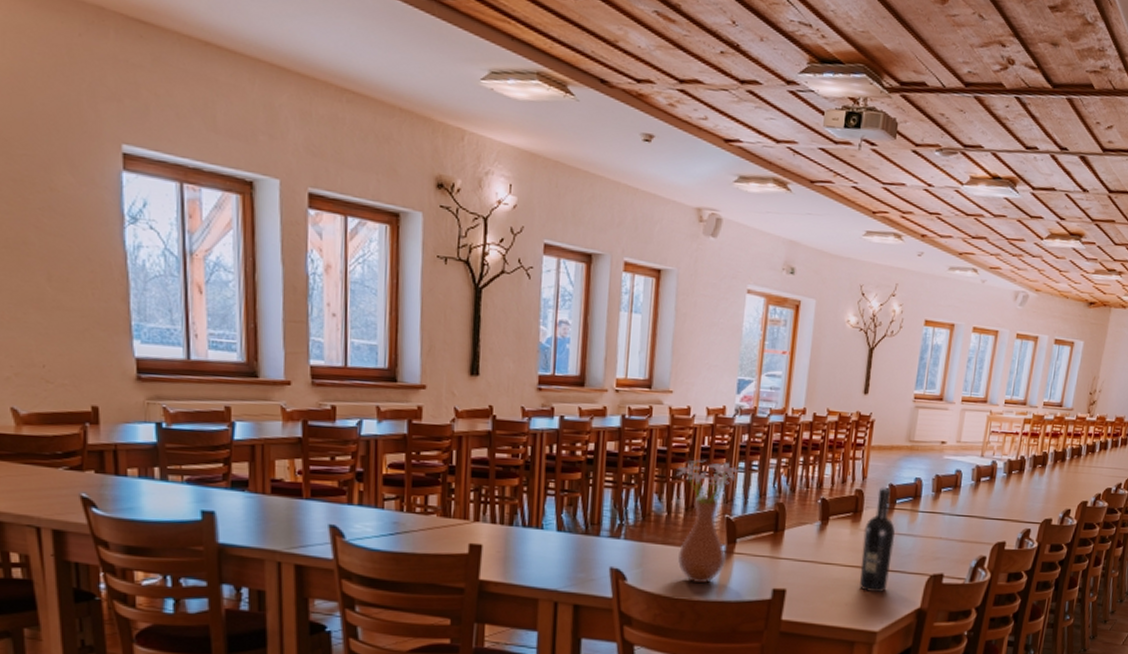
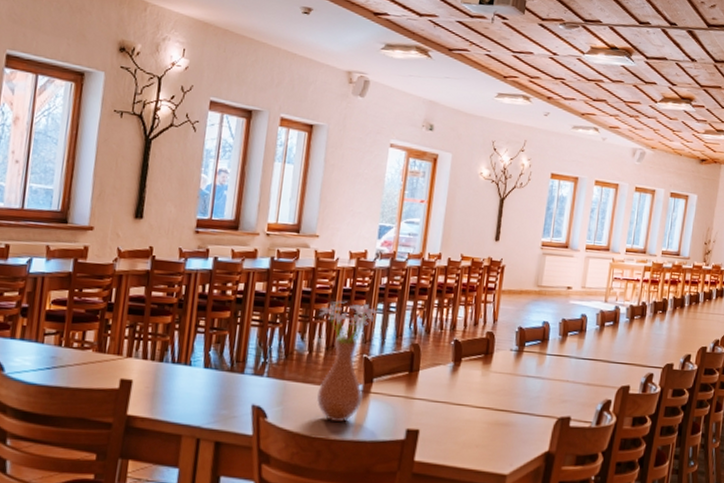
wine bottle: present [859,488,895,592] -> none [490,330,524,434]

